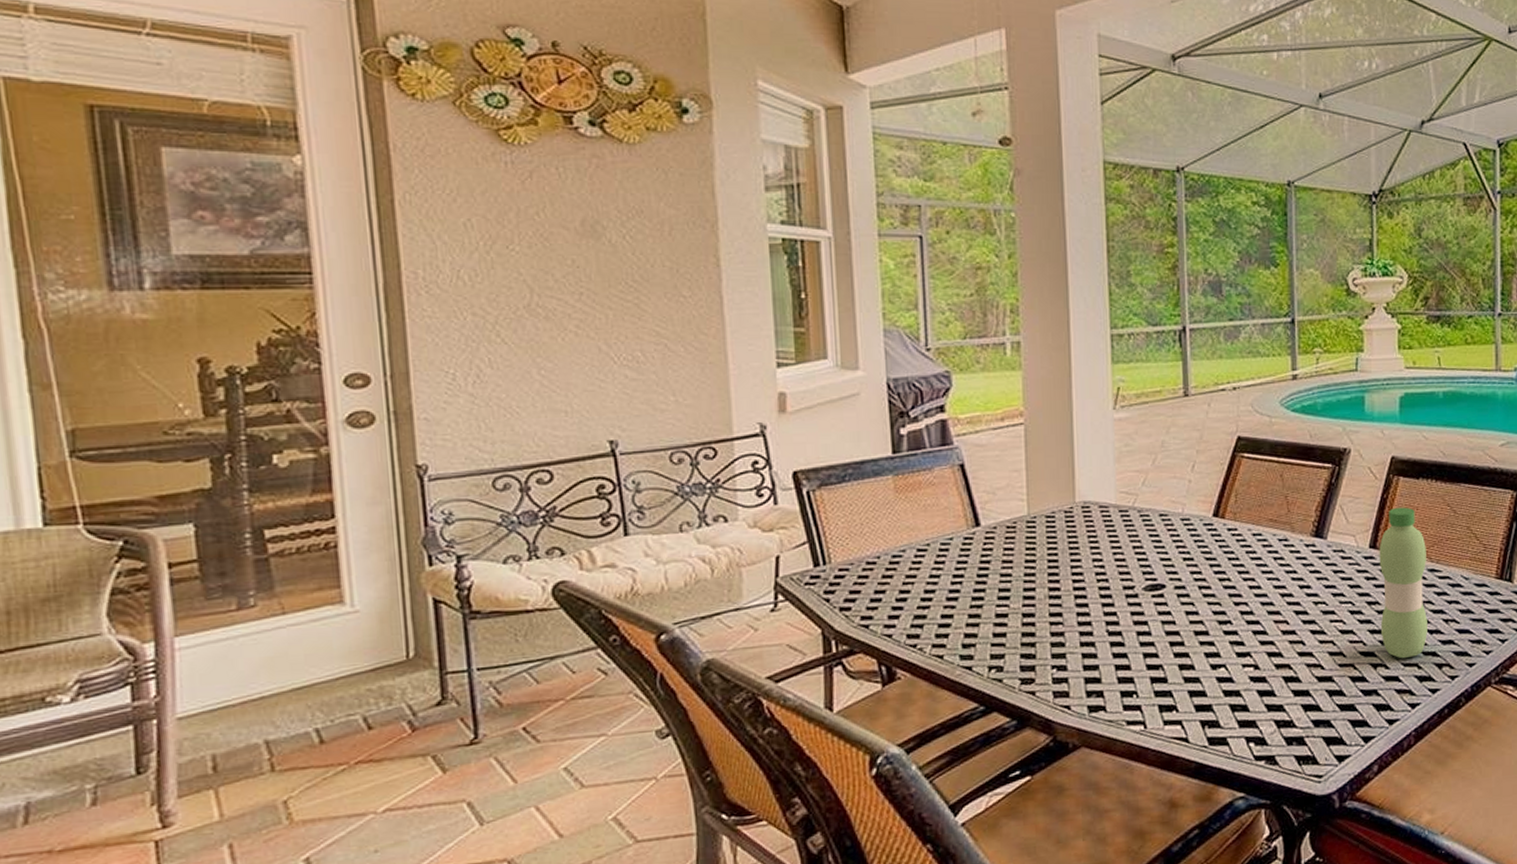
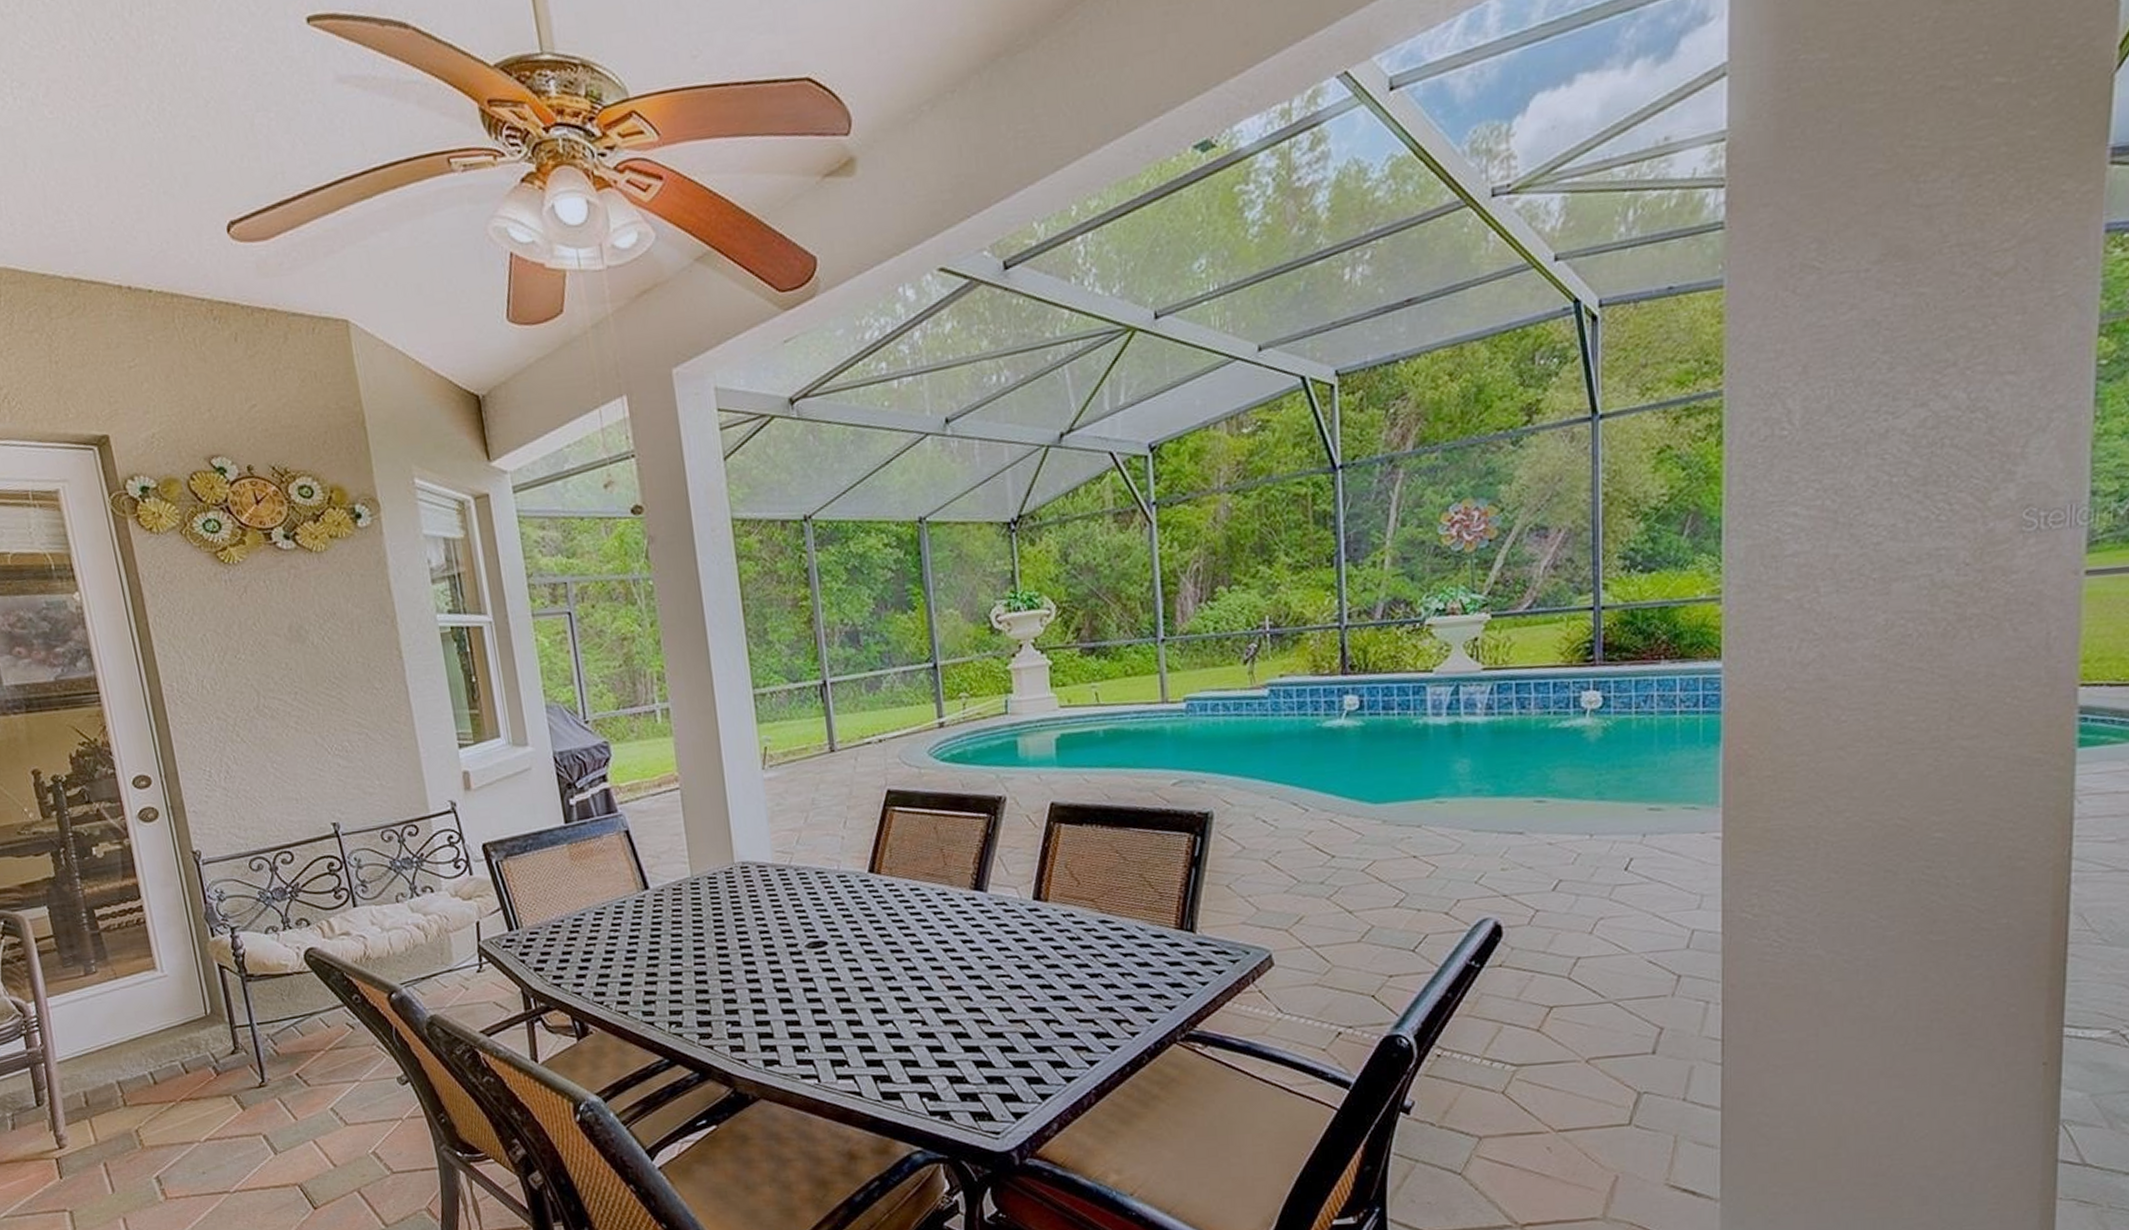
water bottle: present [1379,507,1427,659] -> none [1043,855,1102,1015]

